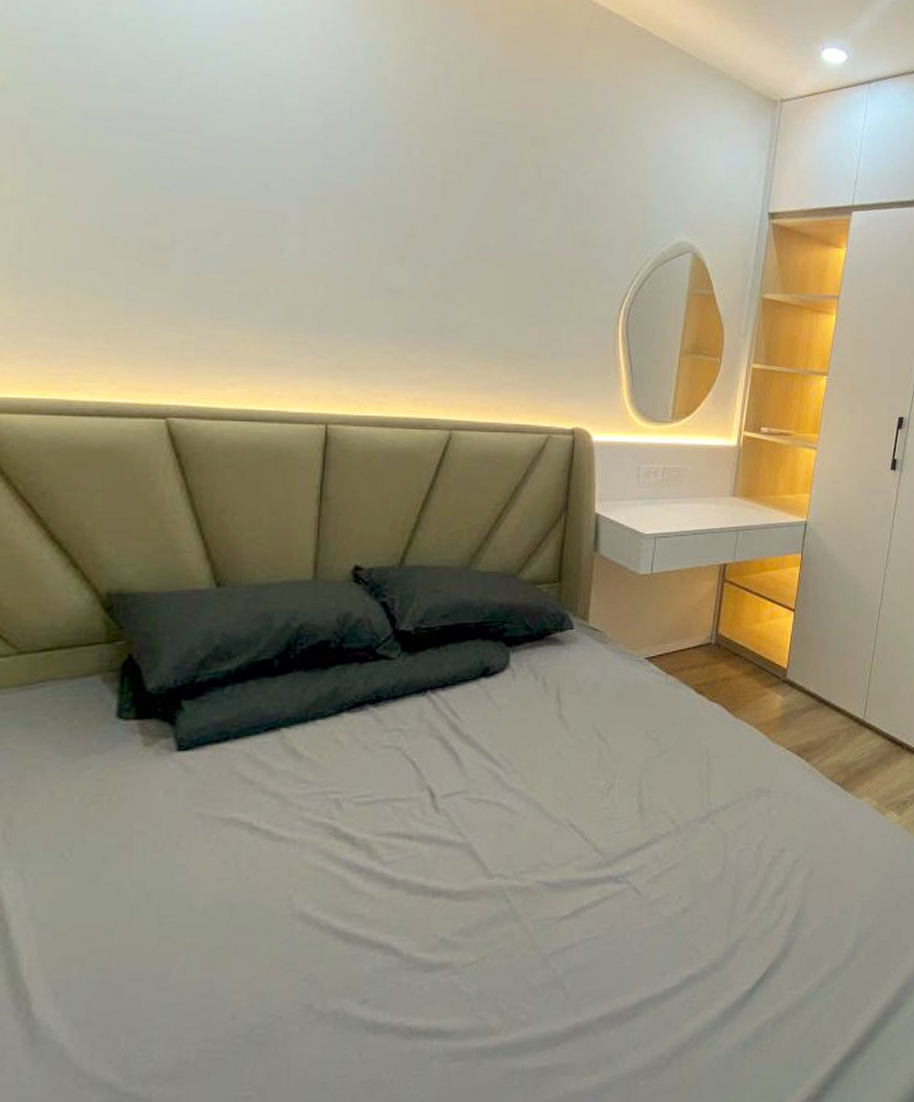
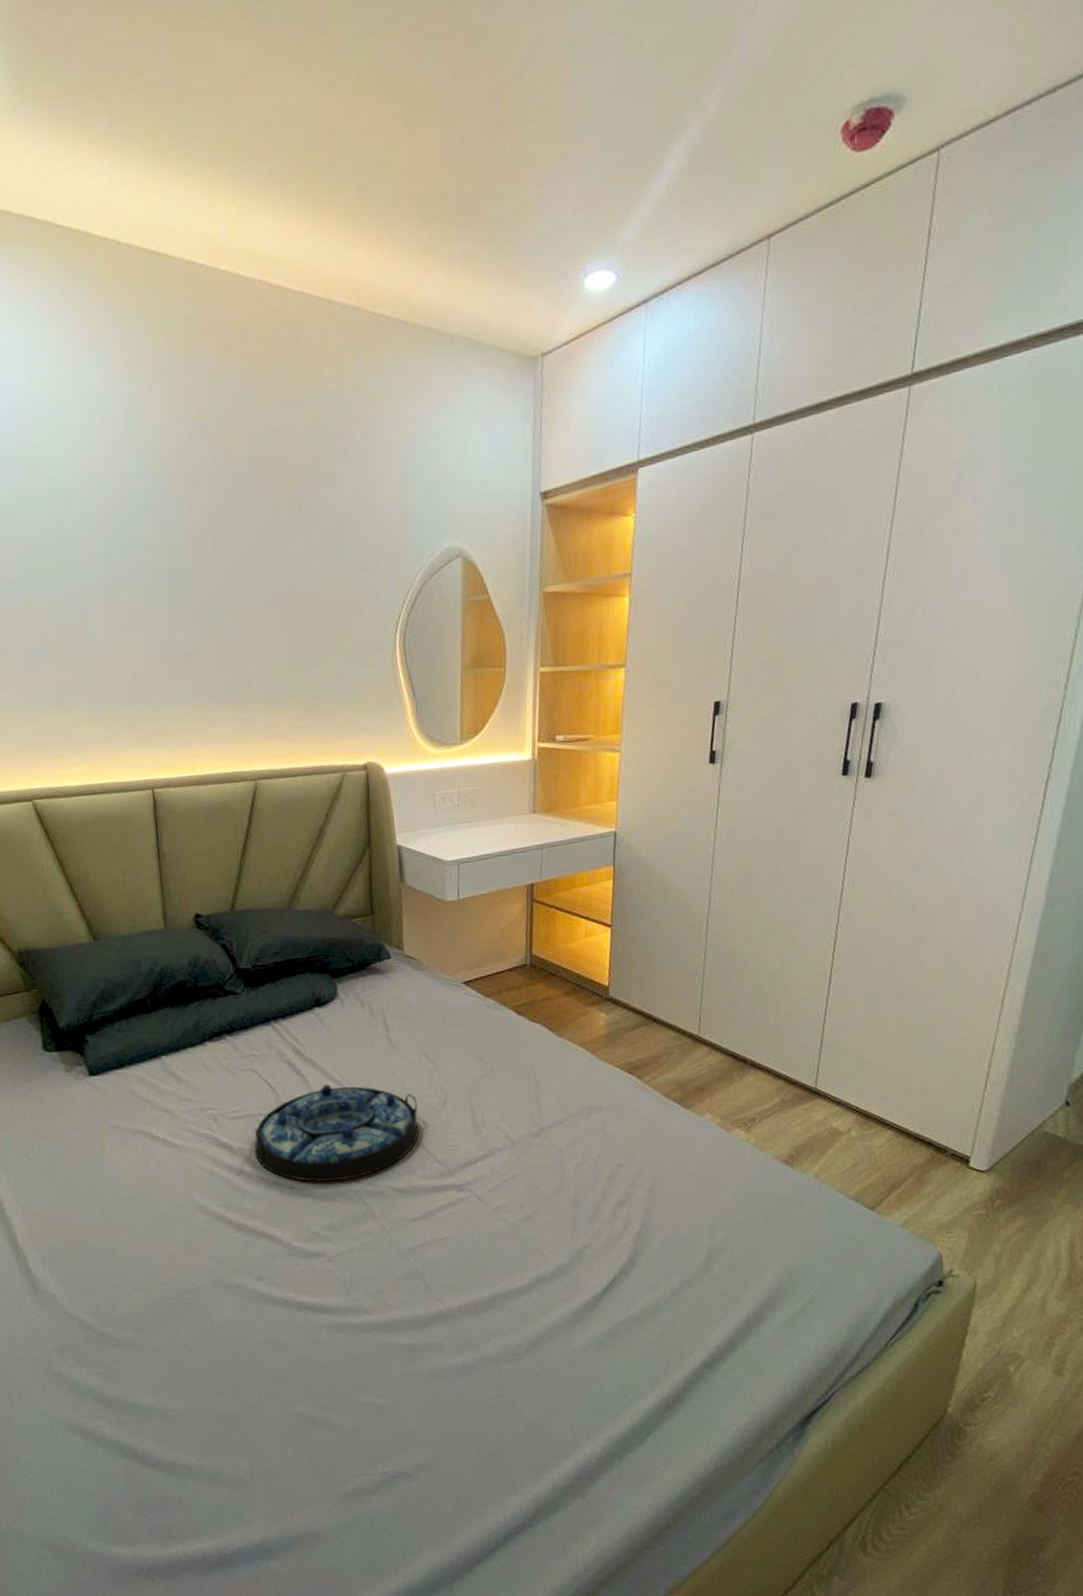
serving tray: none [382,764,582,879] -> present [254,1084,419,1182]

